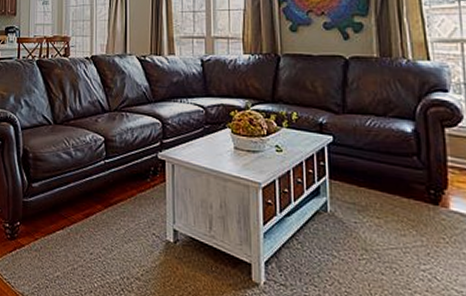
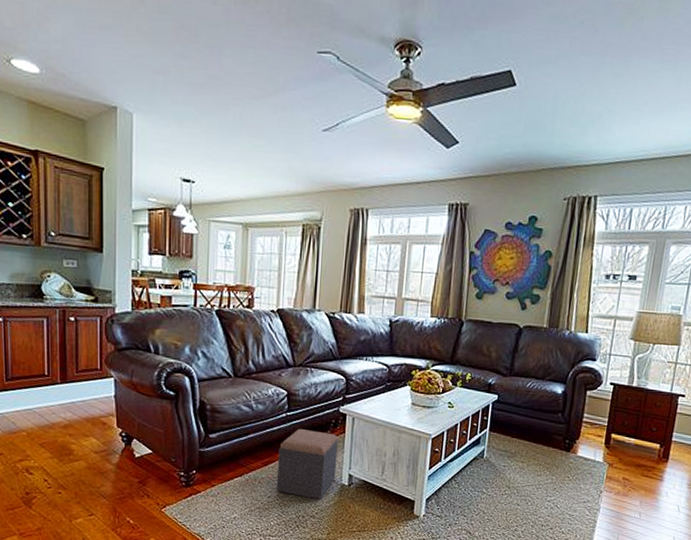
footstool: none [98,176,160,259] -> present [276,428,338,500]

